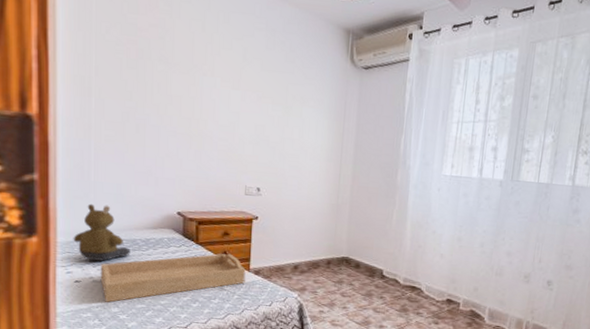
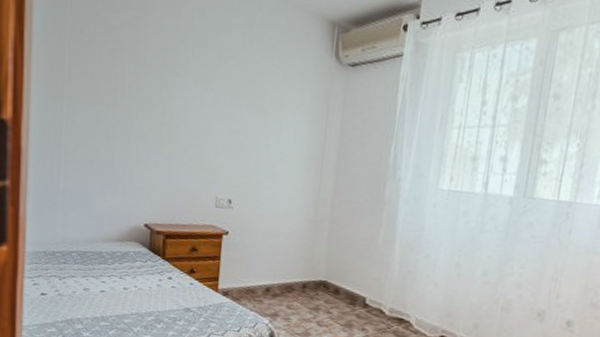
bear: present [73,203,131,262] -> none [41,212,96,275]
serving tray: present [100,253,246,303] -> none [65,271,214,318]

